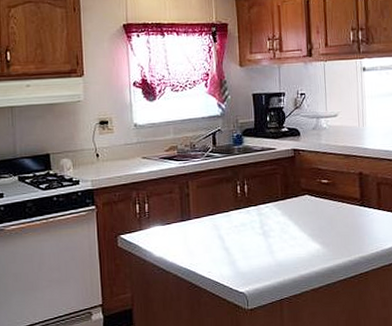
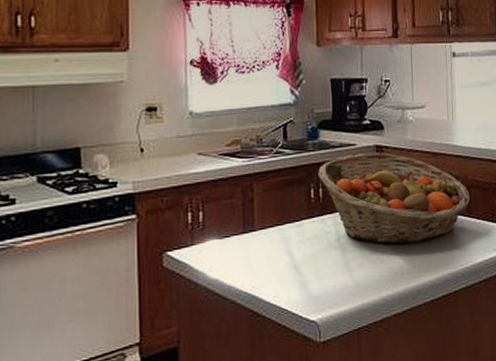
fruit basket: none [243,155,381,232] -> present [318,152,471,244]

